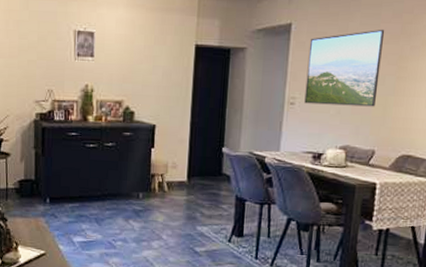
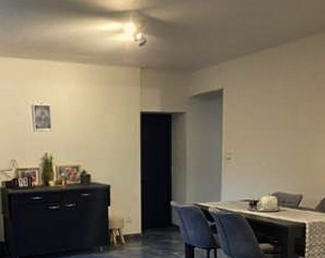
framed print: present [304,29,385,107] -> none [239,89,303,158]

